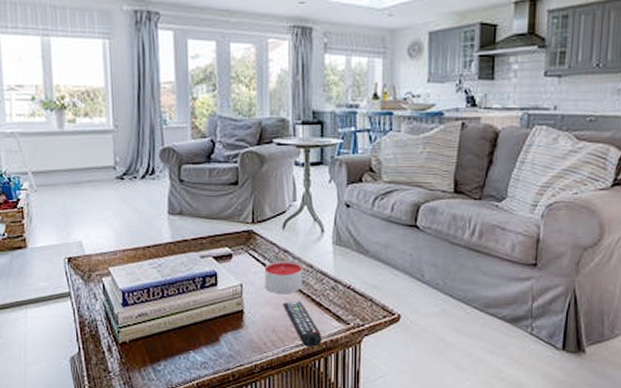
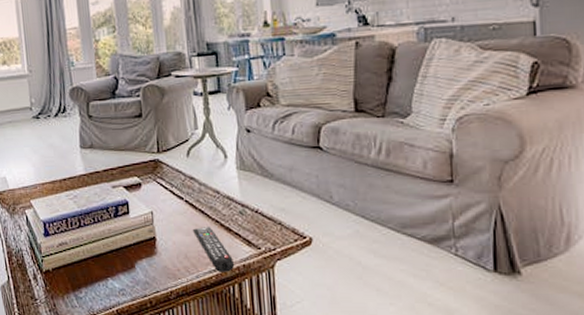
candle: present [264,260,303,294] -> none [172,187,211,220]

